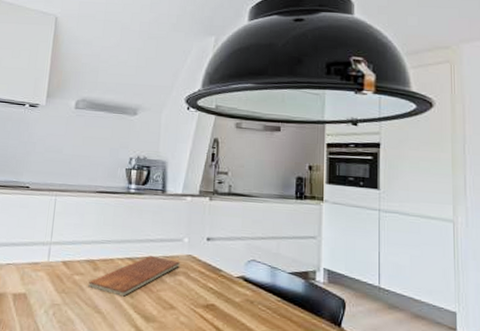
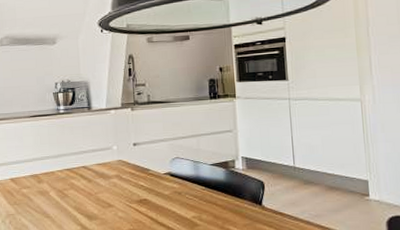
chopping board: present [88,256,181,297] -> none [35,165,113,202]

